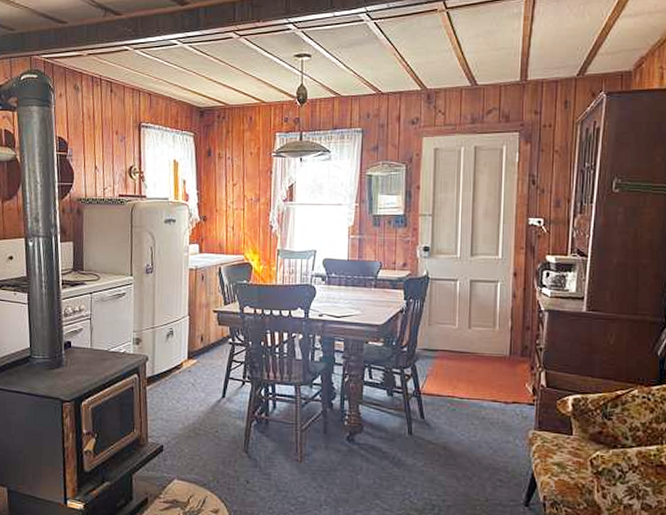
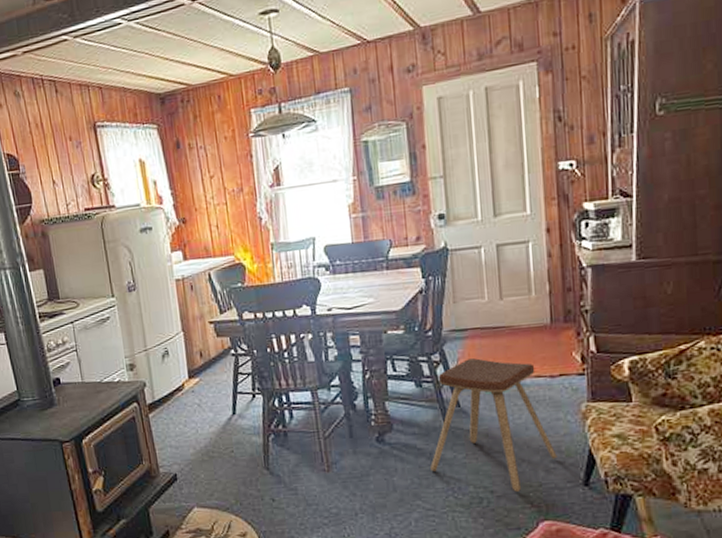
music stool: none [392,377,504,505] -> present [430,358,557,493]

